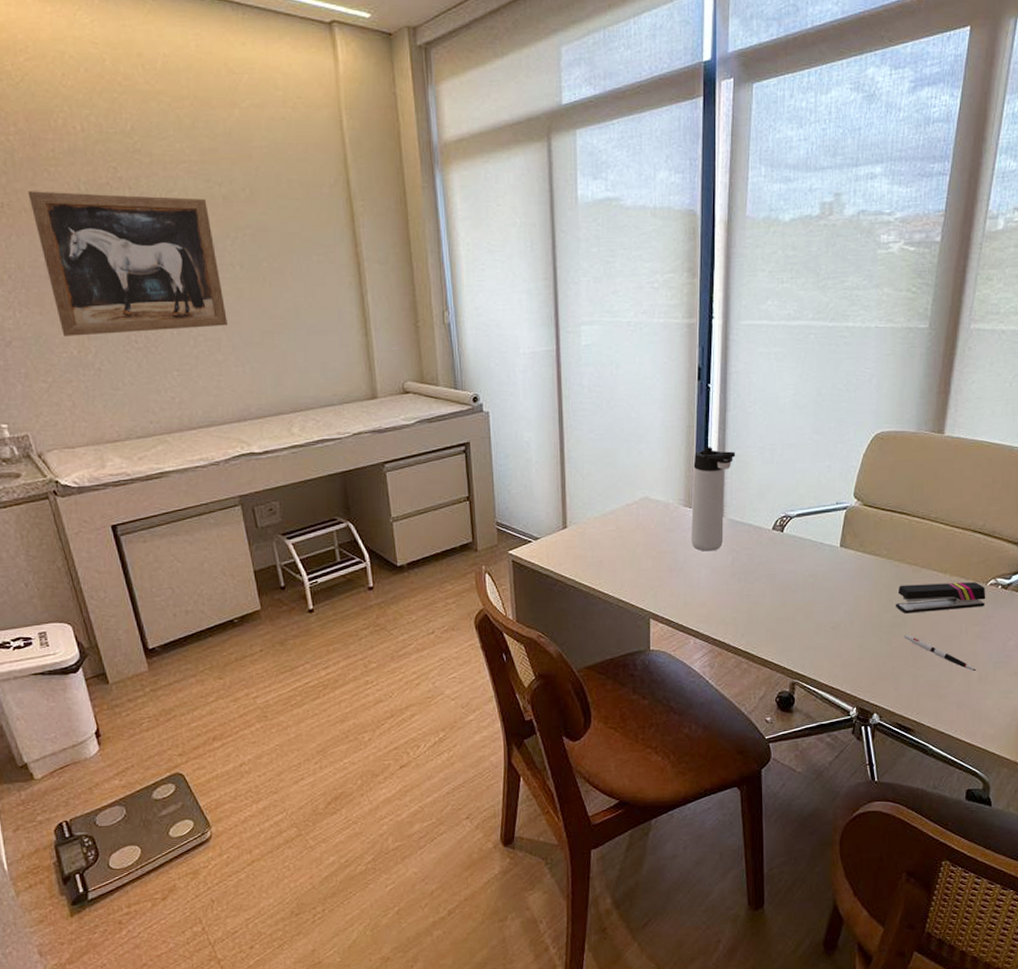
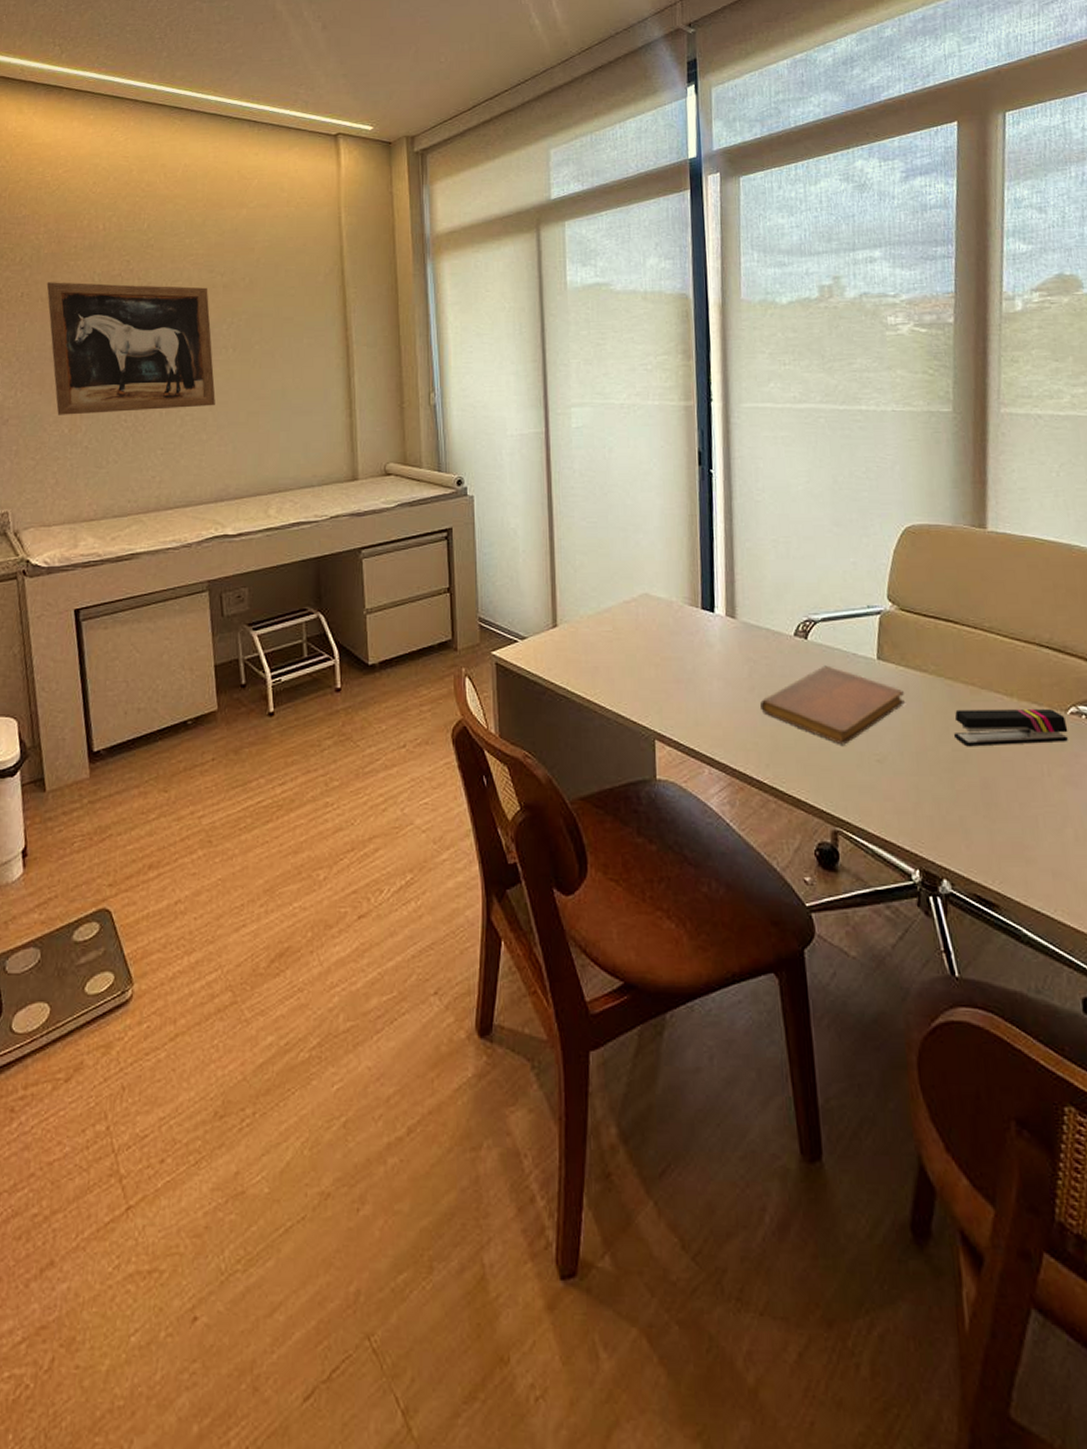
thermos bottle: present [691,447,736,552] -> none [698,538,746,660]
notebook: none [740,553,859,617] -> present [760,665,905,745]
pen: present [904,634,977,672] -> none [969,774,1071,829]

